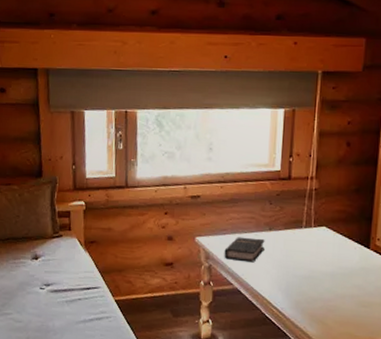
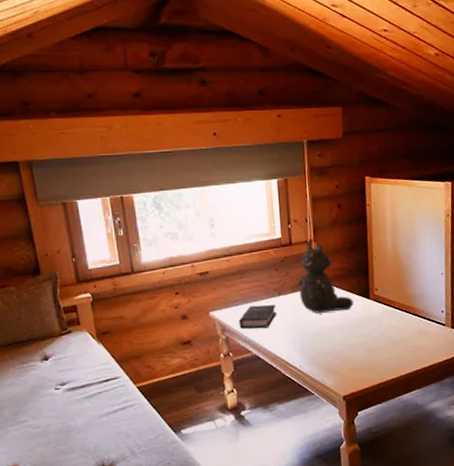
teddy bear: none [292,178,351,257] -> present [298,241,353,313]

